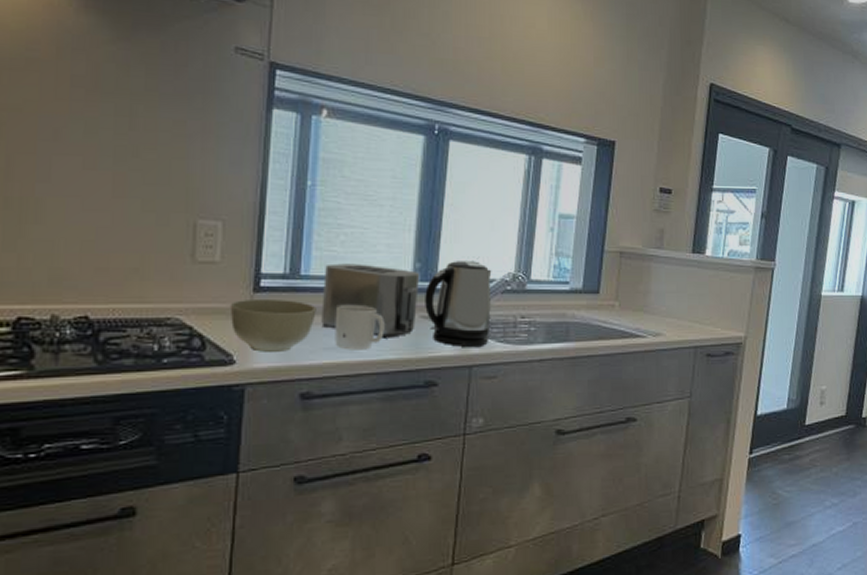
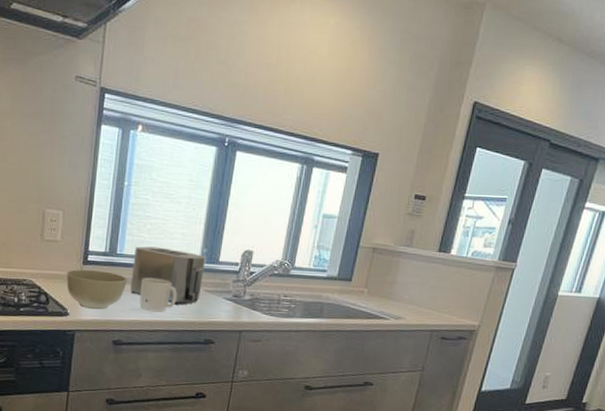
kettle: present [425,261,492,348] -> none [208,248,263,317]

